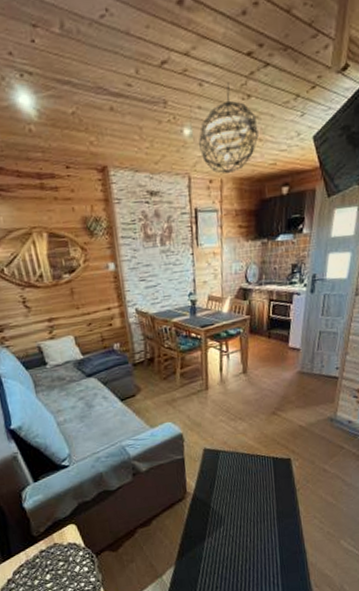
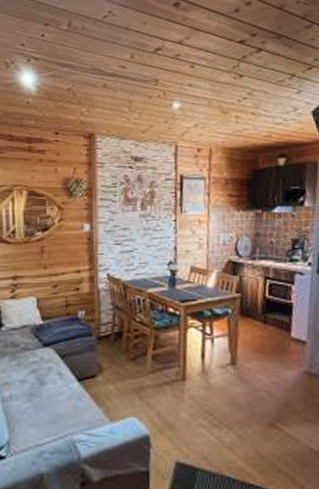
pendant light: present [198,82,259,174] -> none [187,64,252,144]

